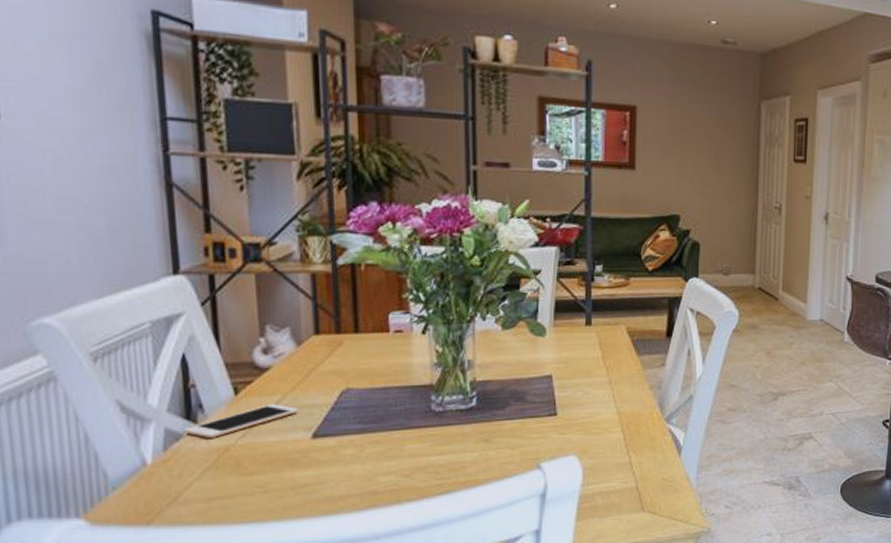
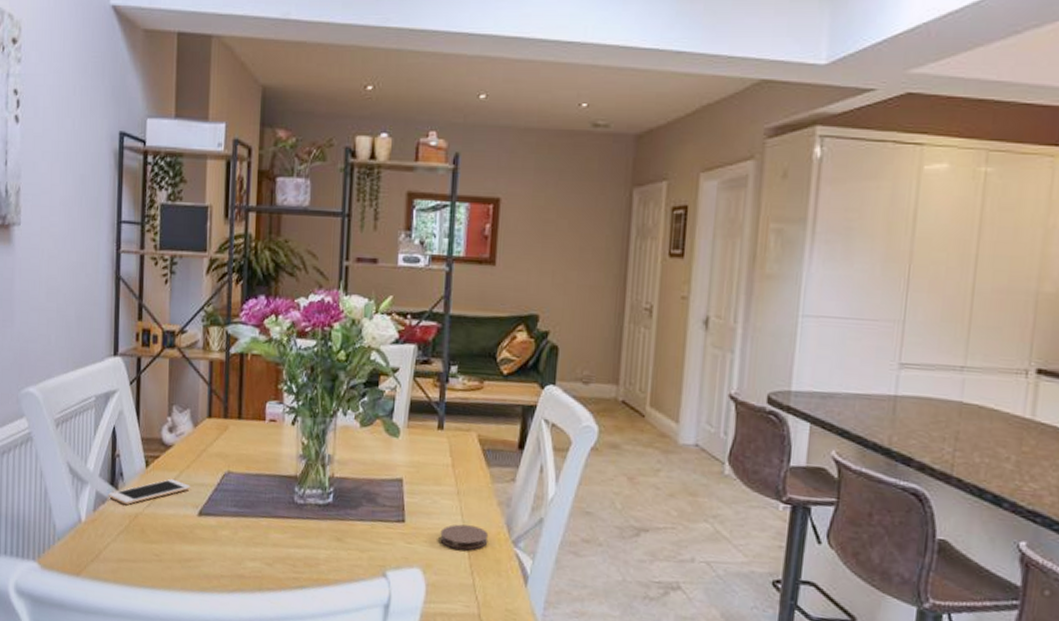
coaster: none [594,410,642,433] -> present [440,524,489,550]

